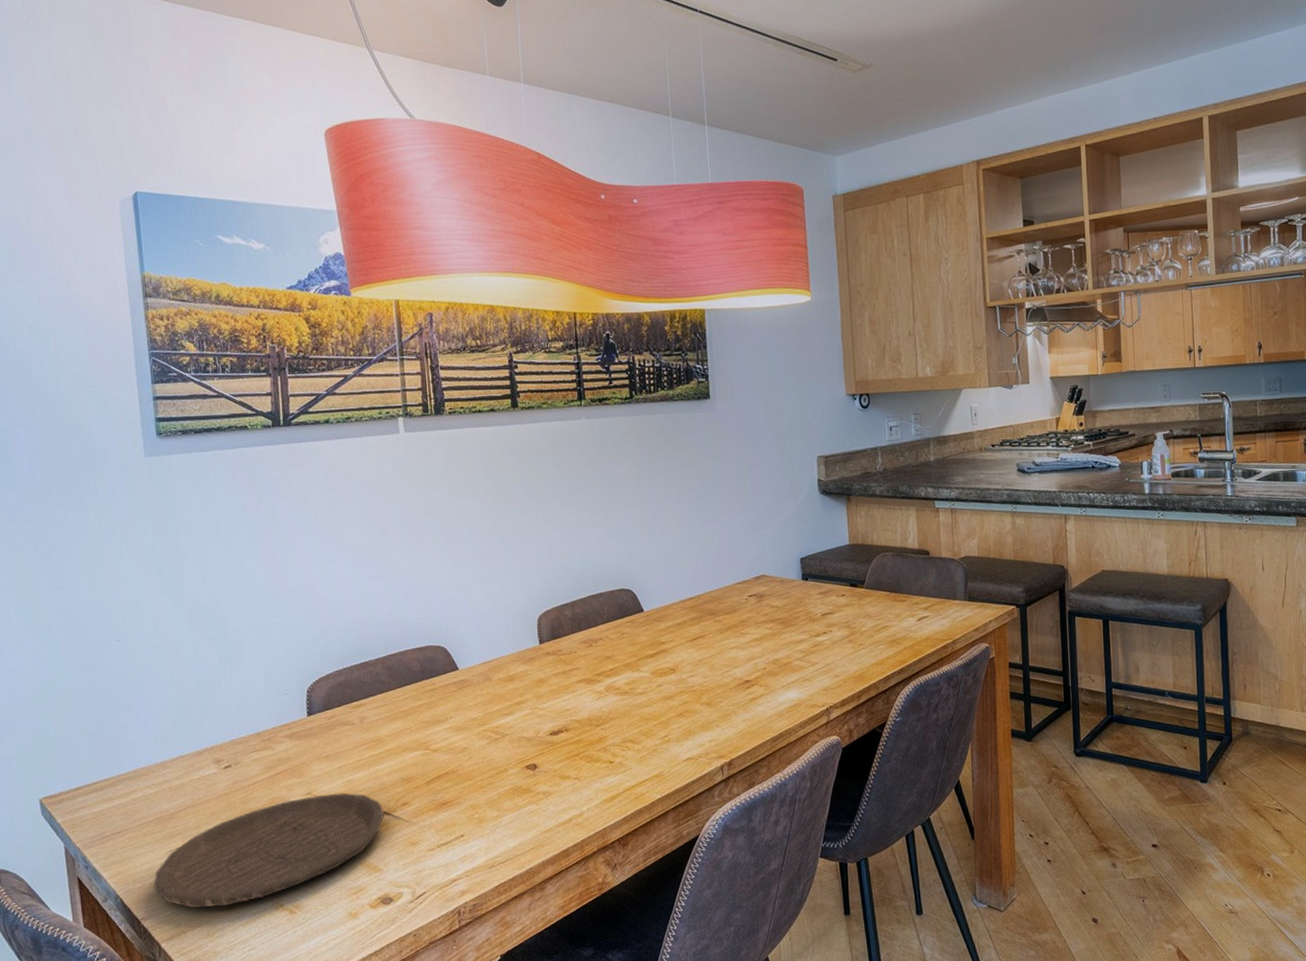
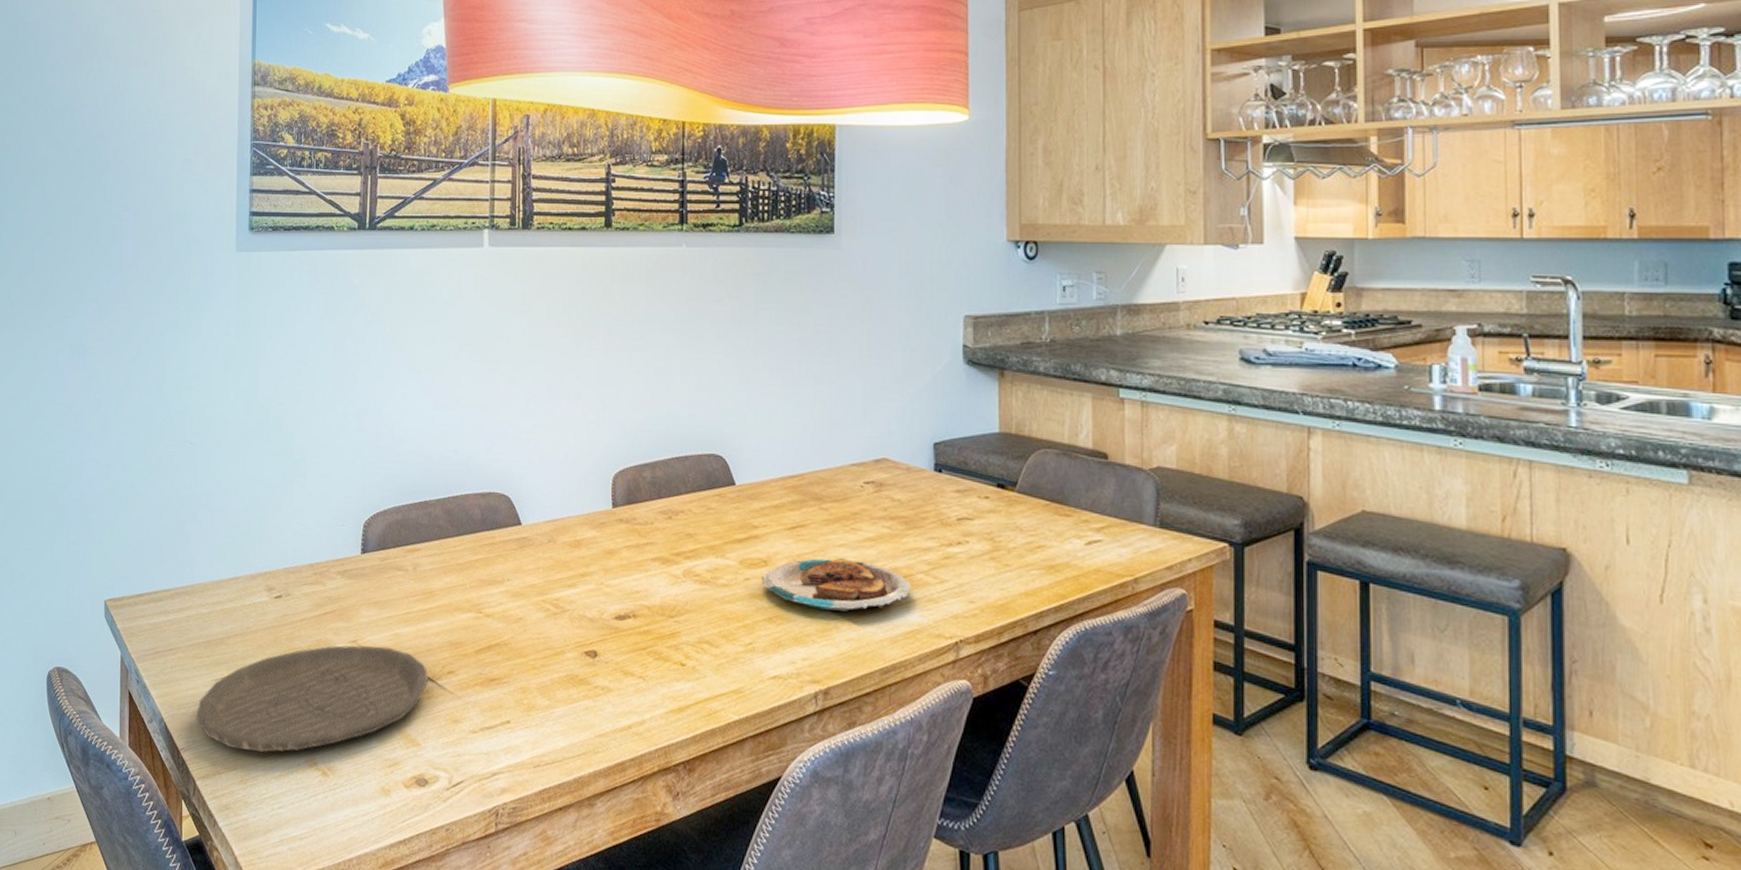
plate: none [671,658,790,701] -> present [762,558,911,612]

